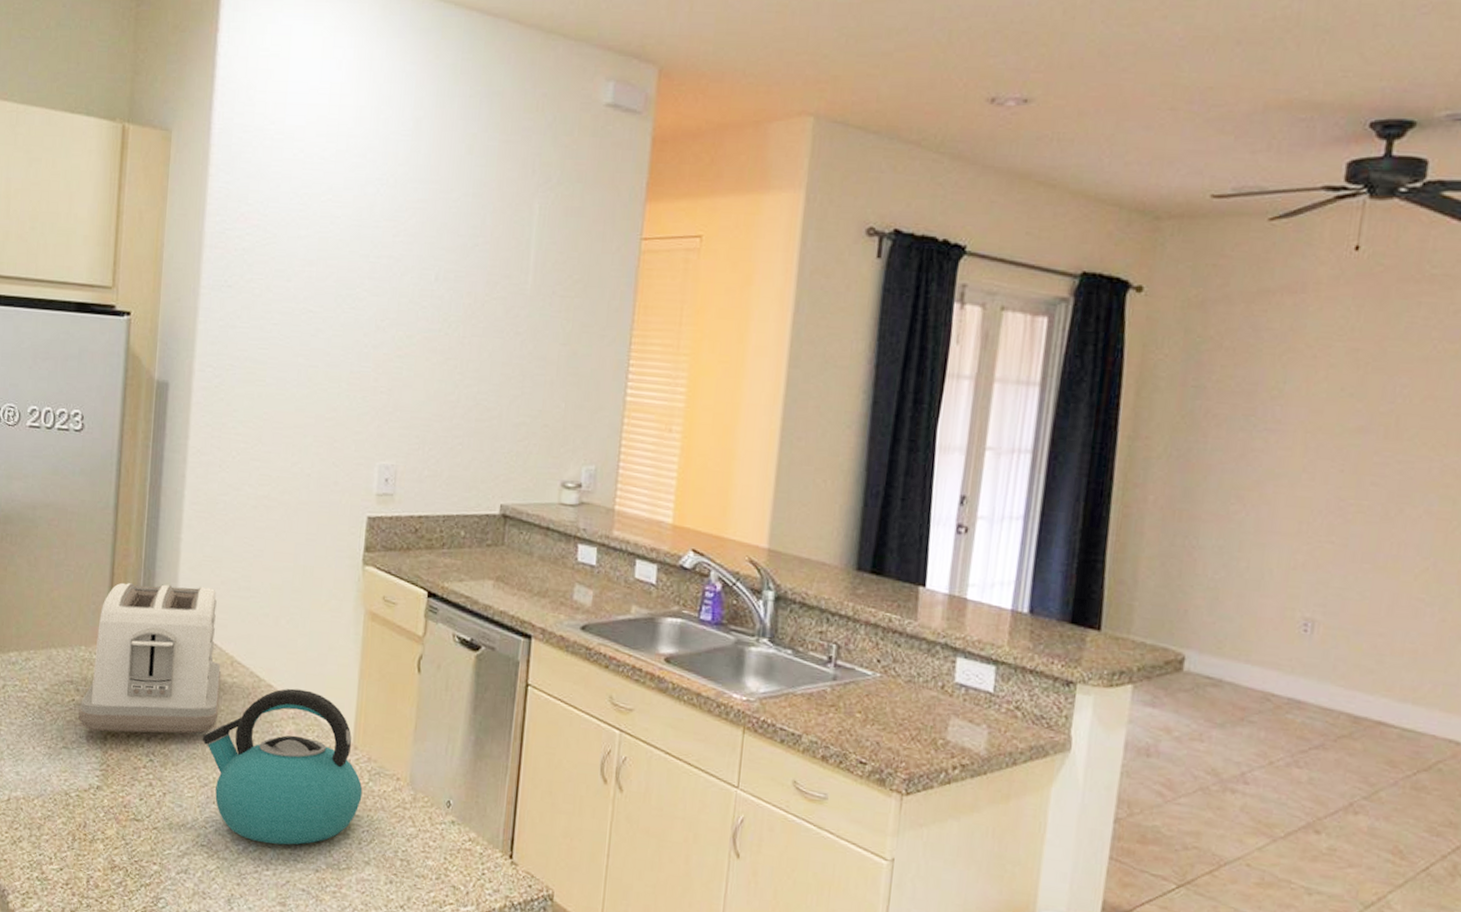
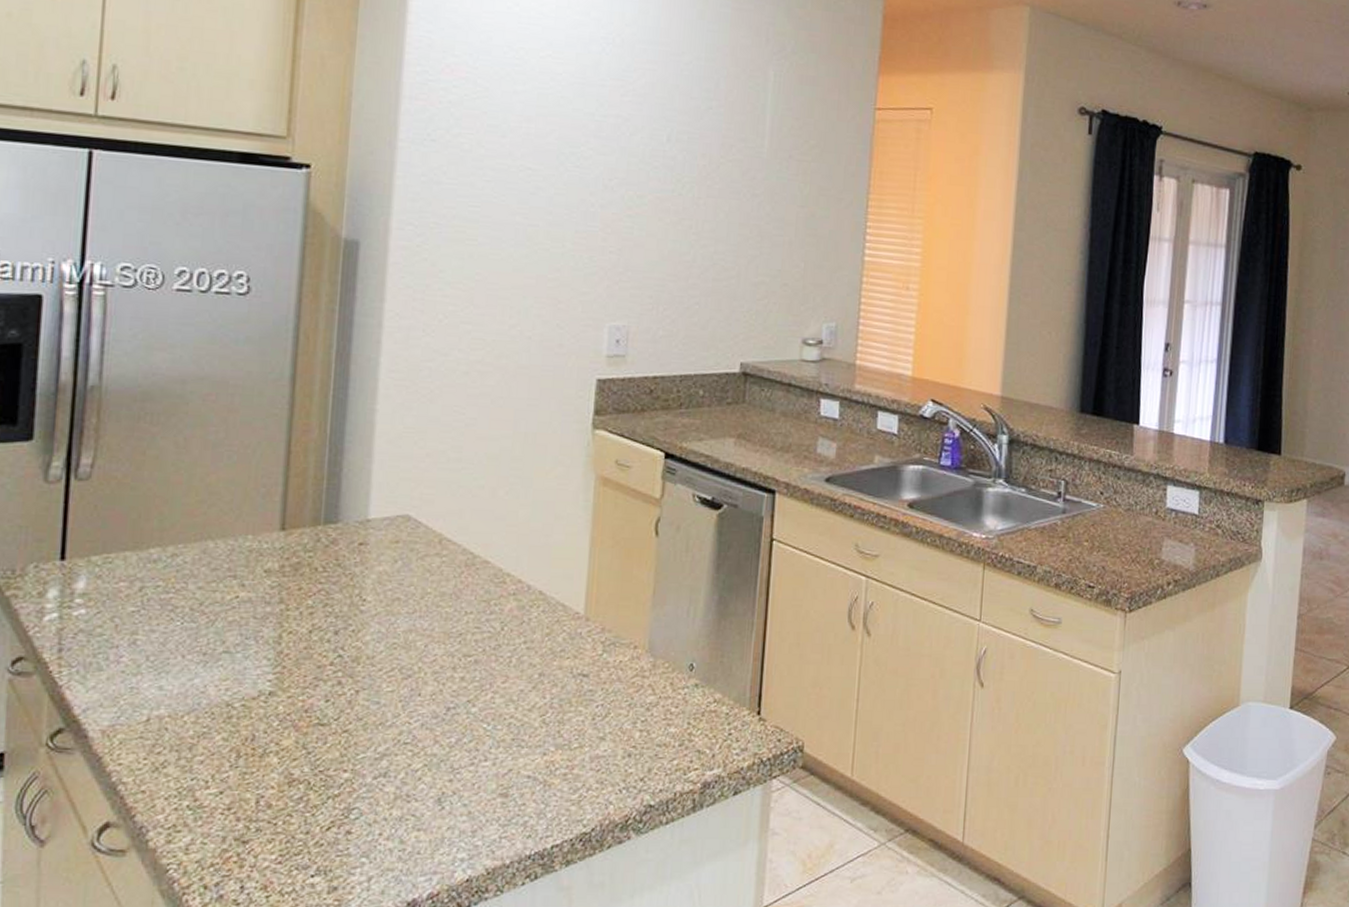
toaster: present [78,582,222,734] -> none [244,460,428,630]
kettle: present [202,688,363,845] -> none [404,563,596,732]

